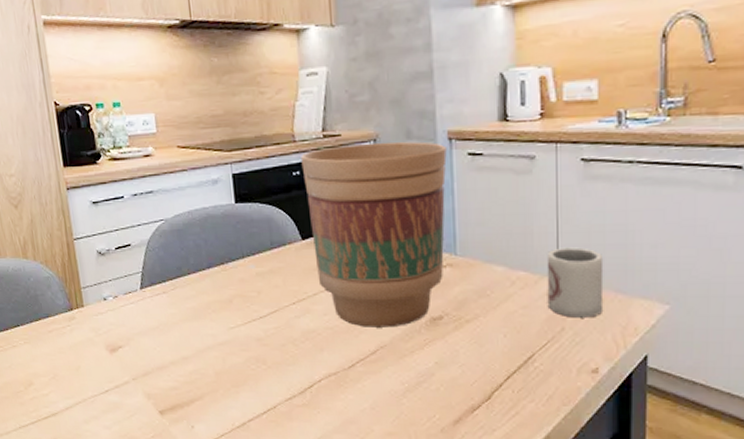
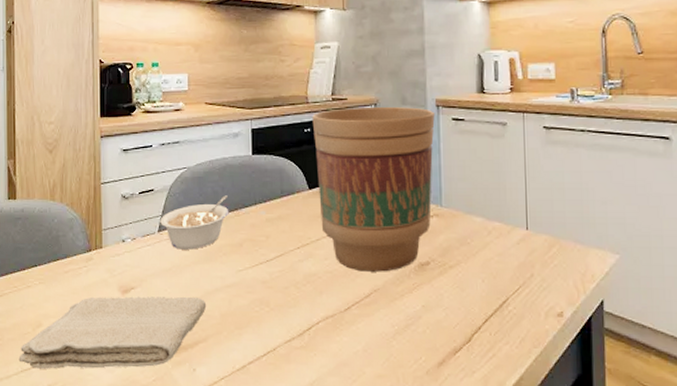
washcloth: none [15,355,200,426] -> present [18,296,207,369]
legume: none [141,249,215,307] -> present [160,195,229,250]
cup: present [546,247,604,318] -> none [517,202,566,265]

